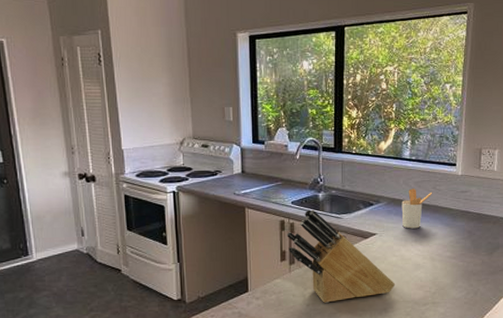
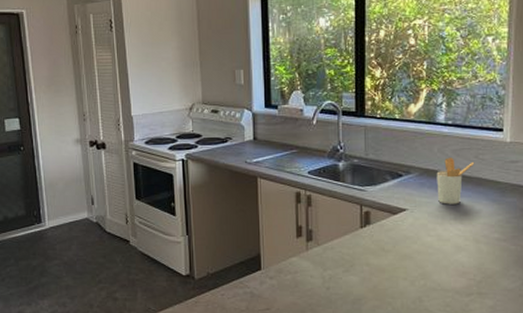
knife block: present [286,209,396,303] -> none [302,180,432,287]

